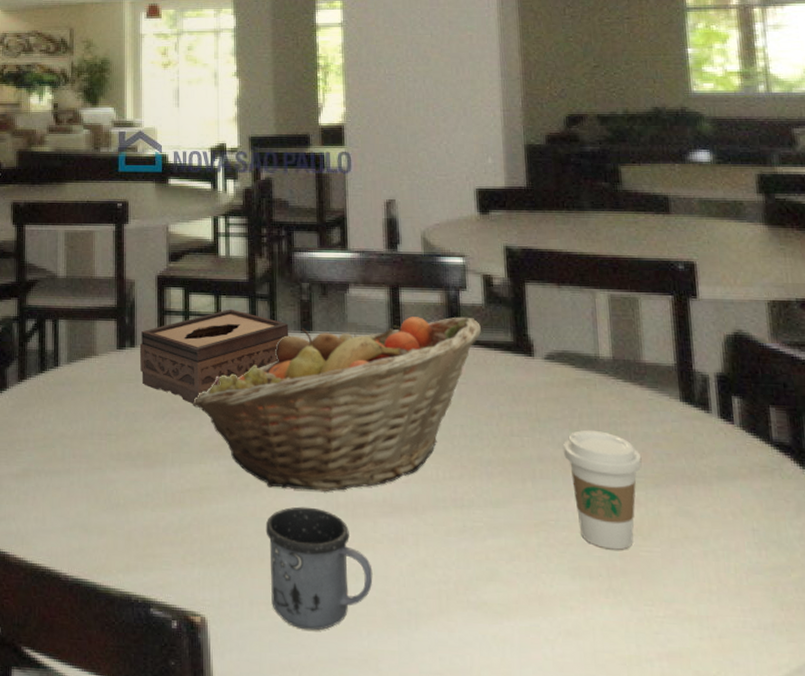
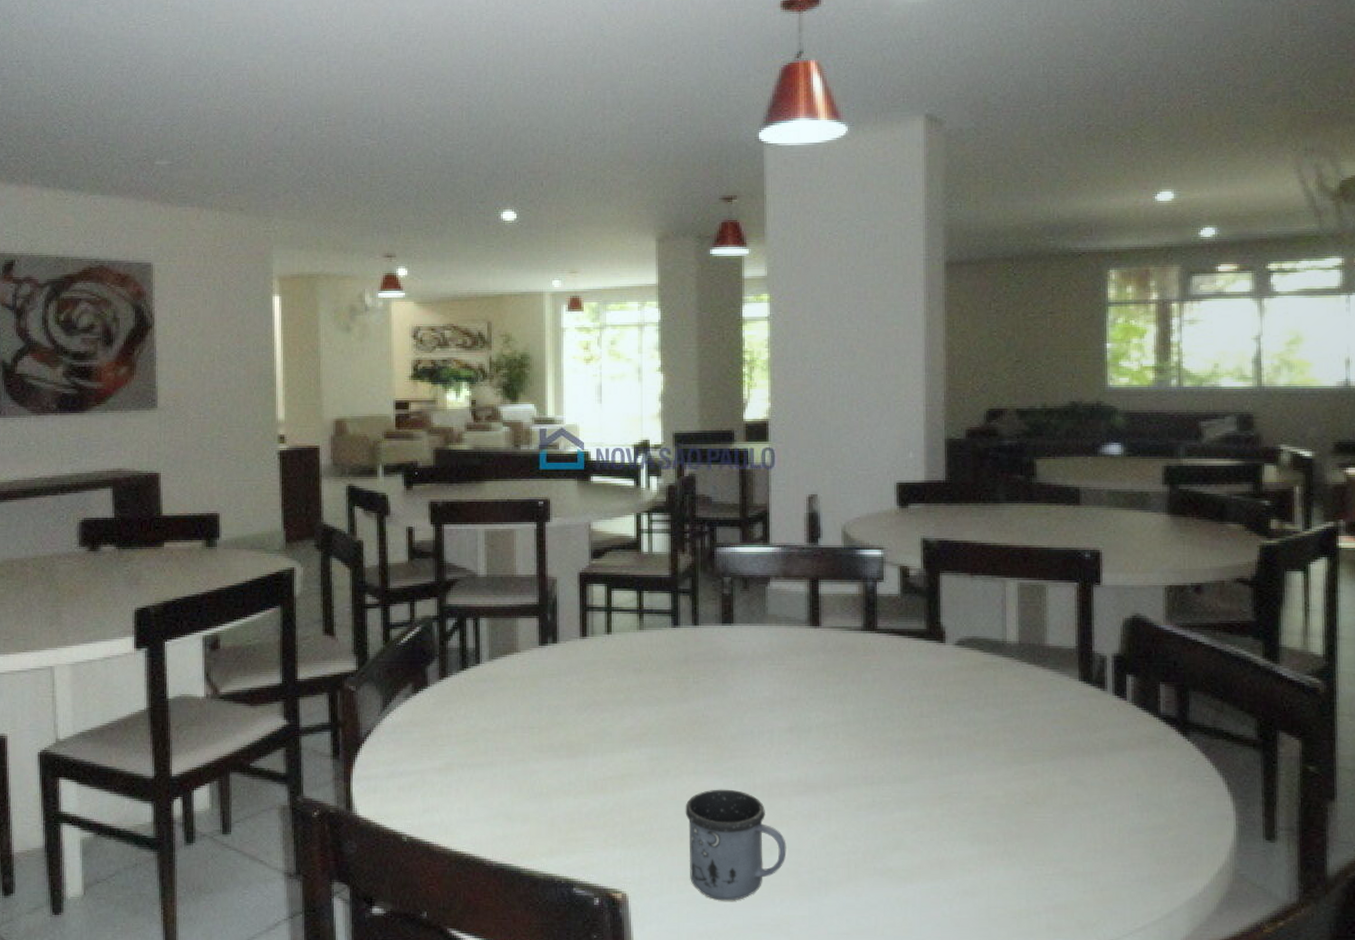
tissue box: present [139,309,289,404] -> none [561,604,710,696]
fruit basket: present [192,317,481,491] -> none [614,607,896,774]
coffee cup: present [563,430,642,550] -> none [969,710,1041,817]

